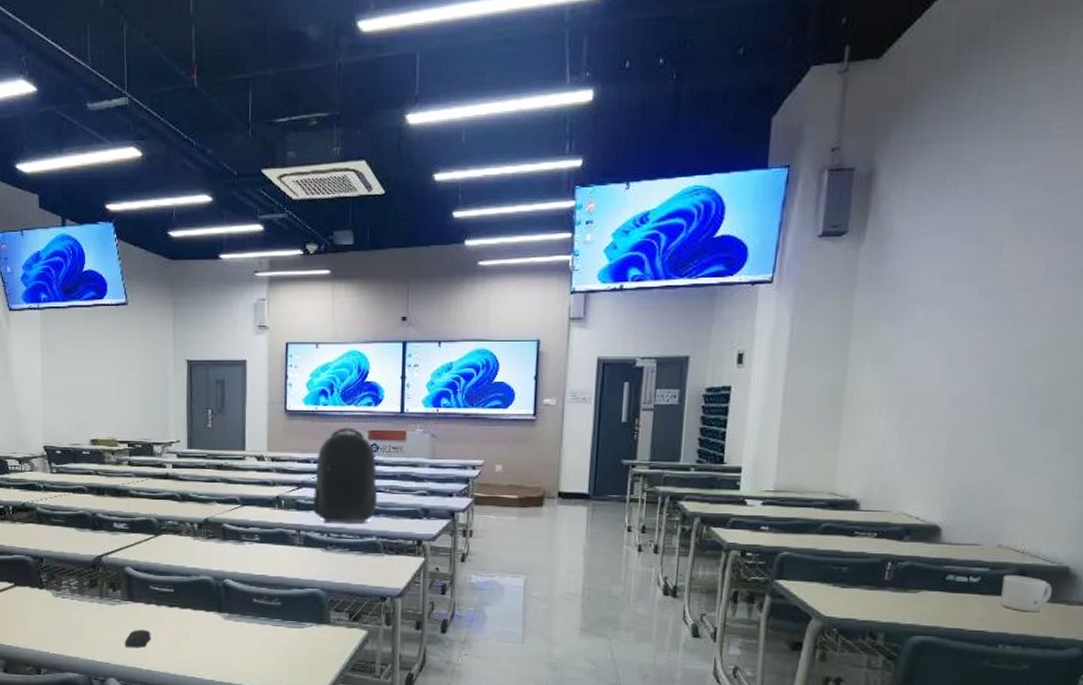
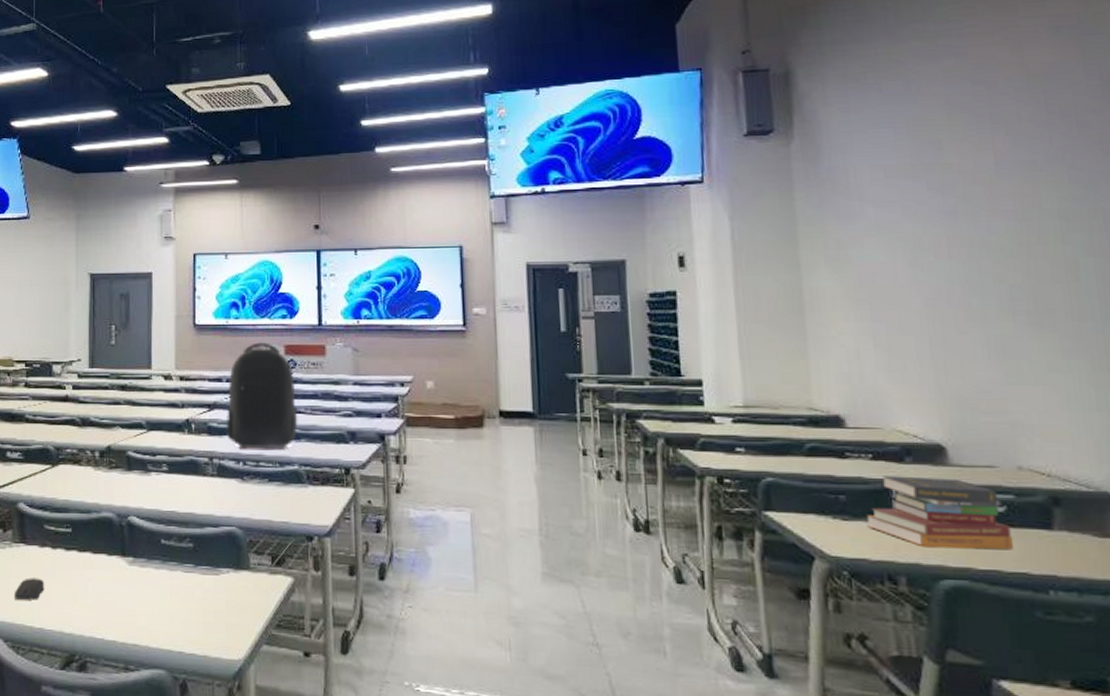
books: none [860,551,980,613] -> present [866,475,1014,550]
mug: present [1000,575,1052,613] -> none [1034,503,1097,549]

